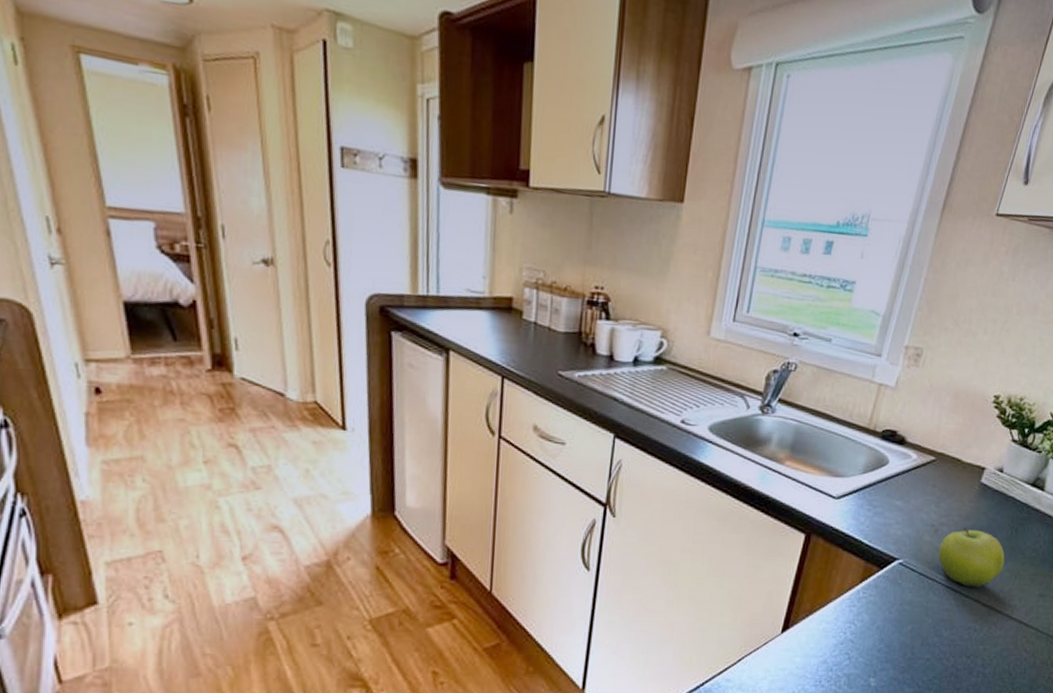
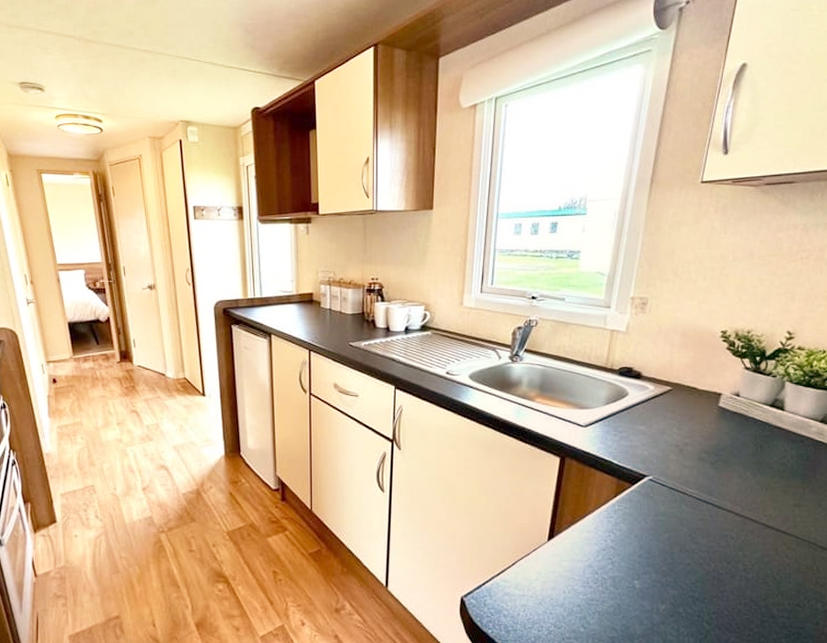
fruit: present [938,527,1005,587] -> none [686,446,753,499]

